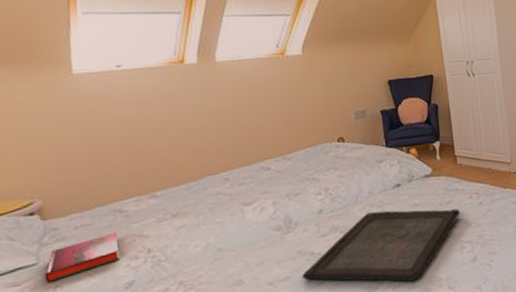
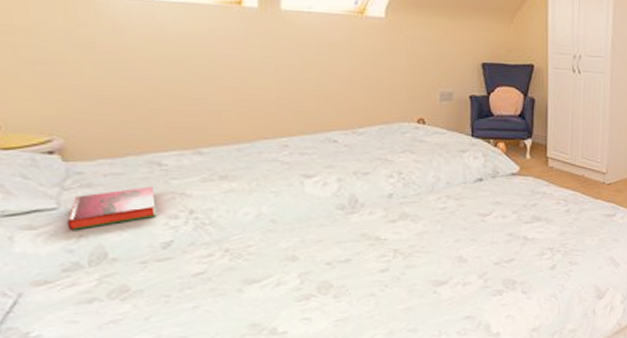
serving tray: present [302,209,460,282] -> none [365,204,545,281]

